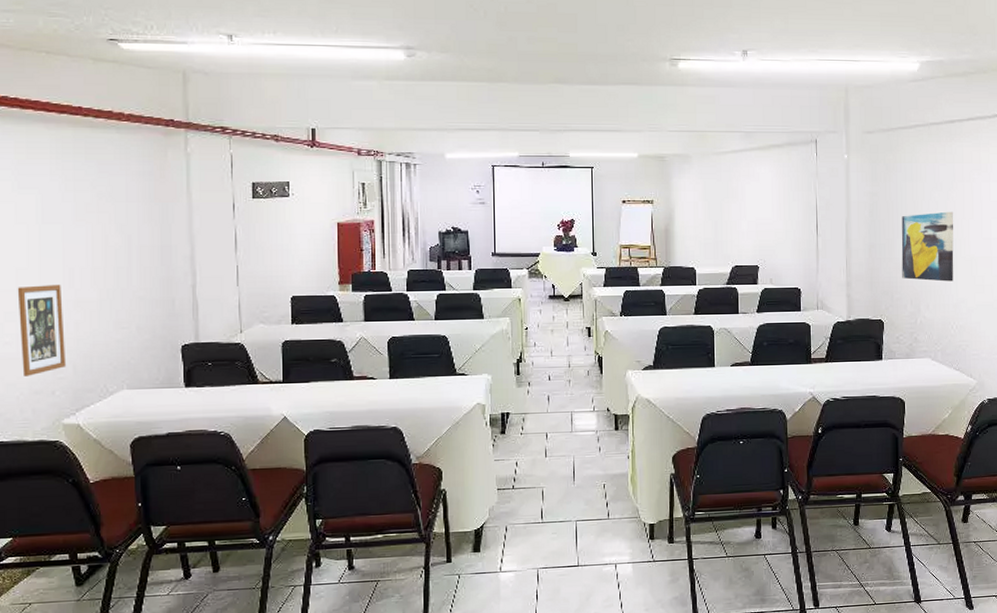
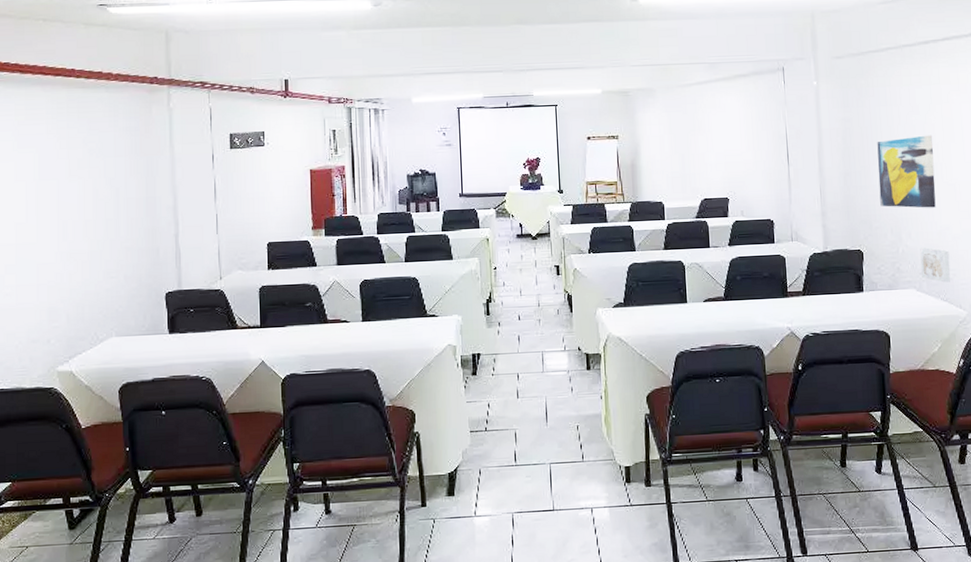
wall art: present [17,284,67,376] -> none [17,237,61,326]
wall art: none [937,319,964,353] -> present [920,248,951,283]

